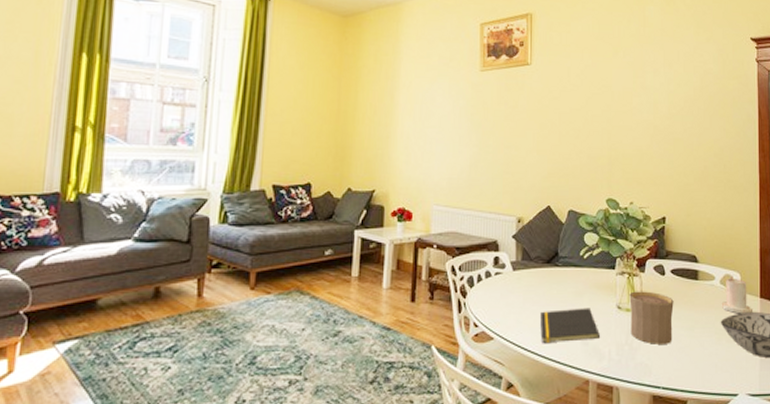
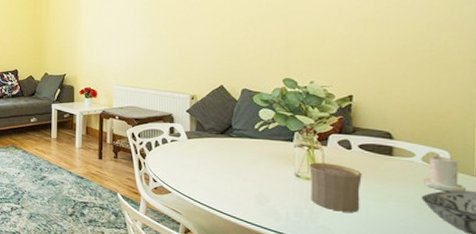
notepad: present [540,308,600,344] -> none [215,173,276,202]

